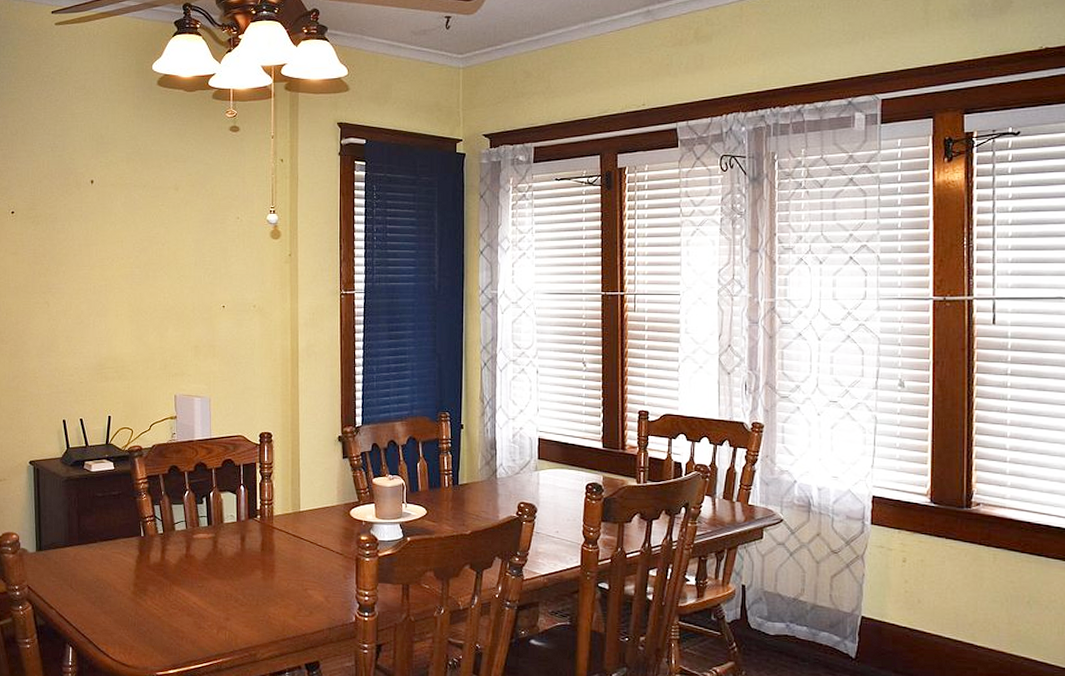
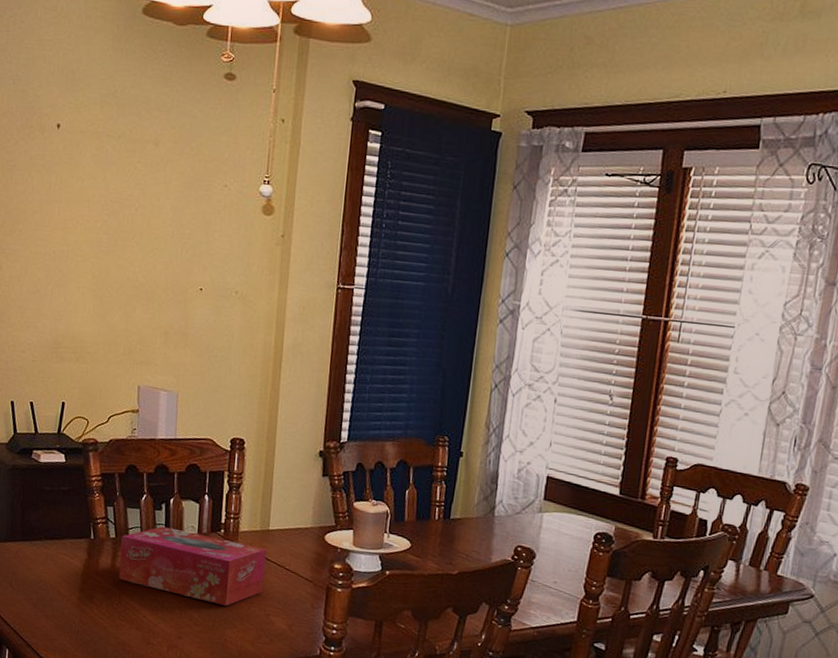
tissue box: none [168,518,300,585] -> present [119,526,266,606]

